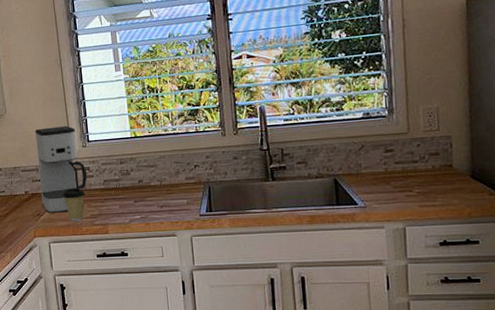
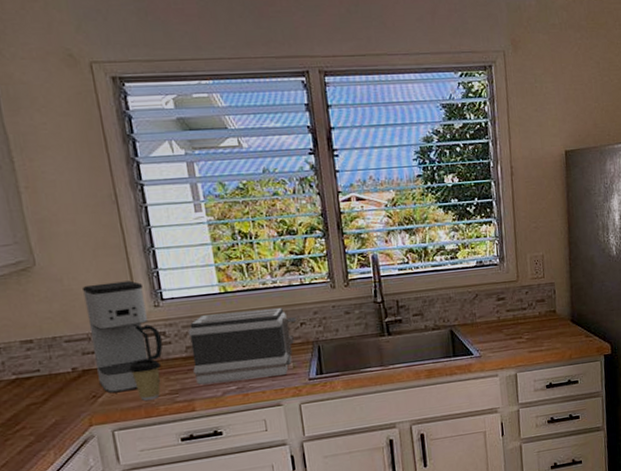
toaster: none [106,152,192,212] -> present [188,308,297,385]

